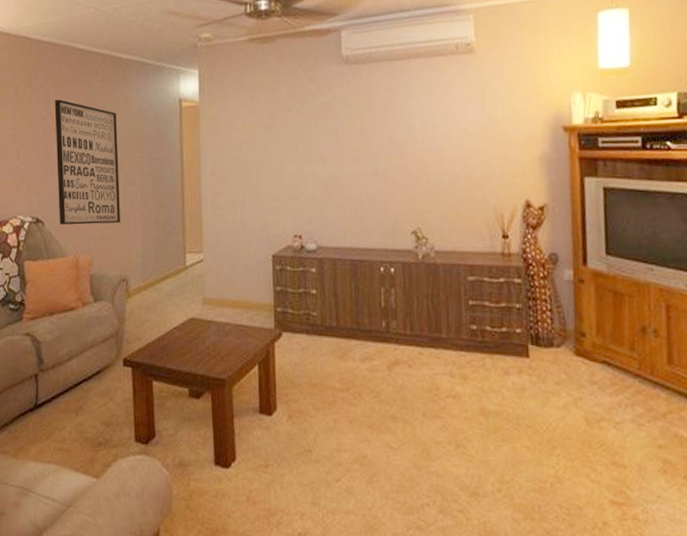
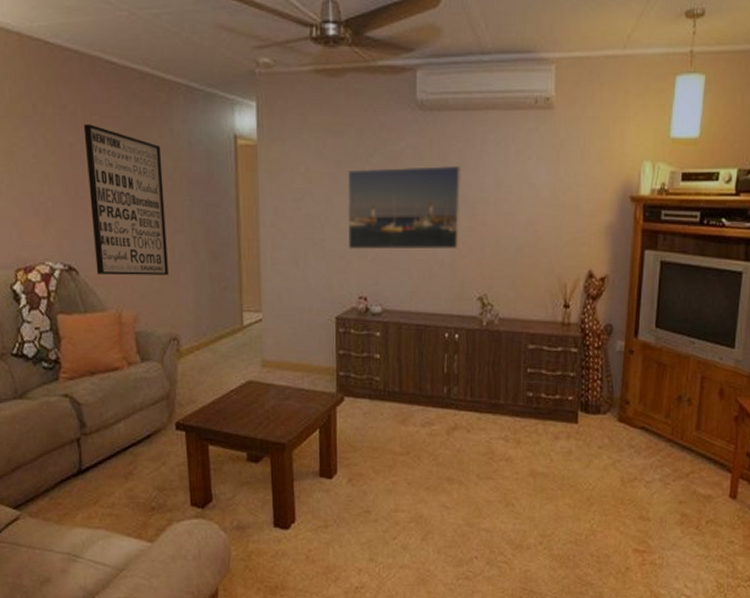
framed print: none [280,110,389,192] -> present [347,165,460,250]

